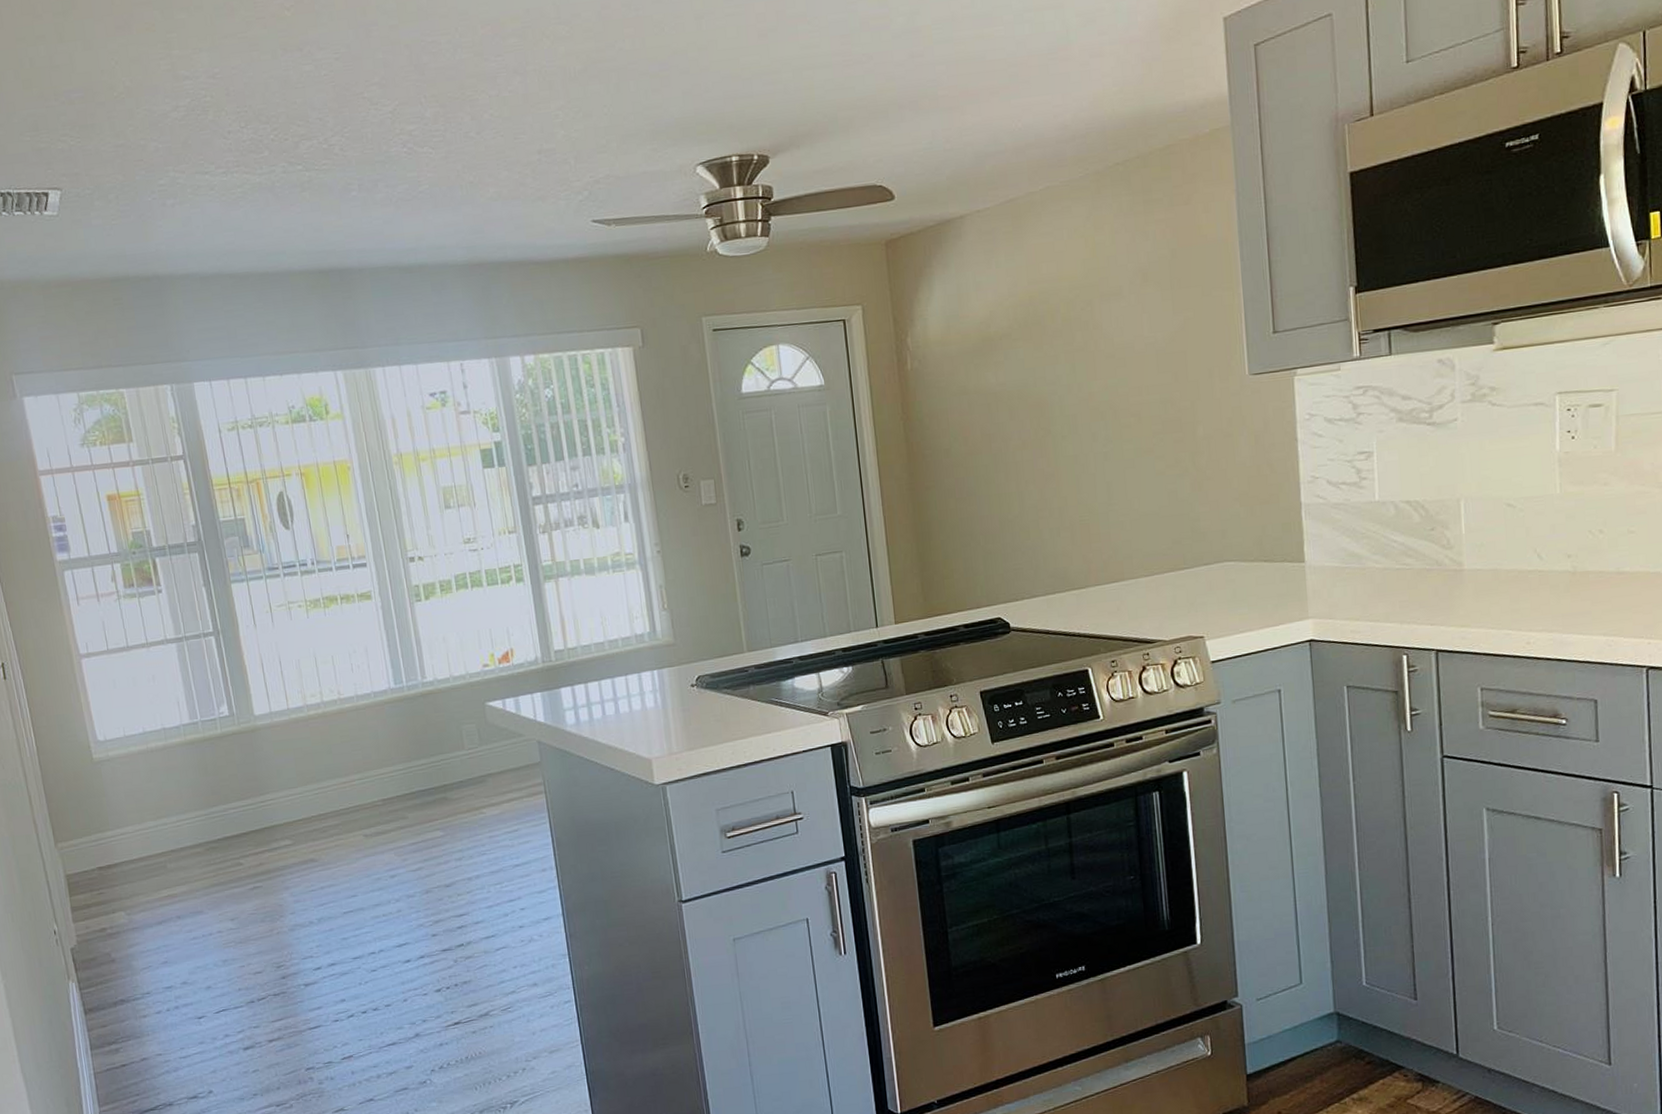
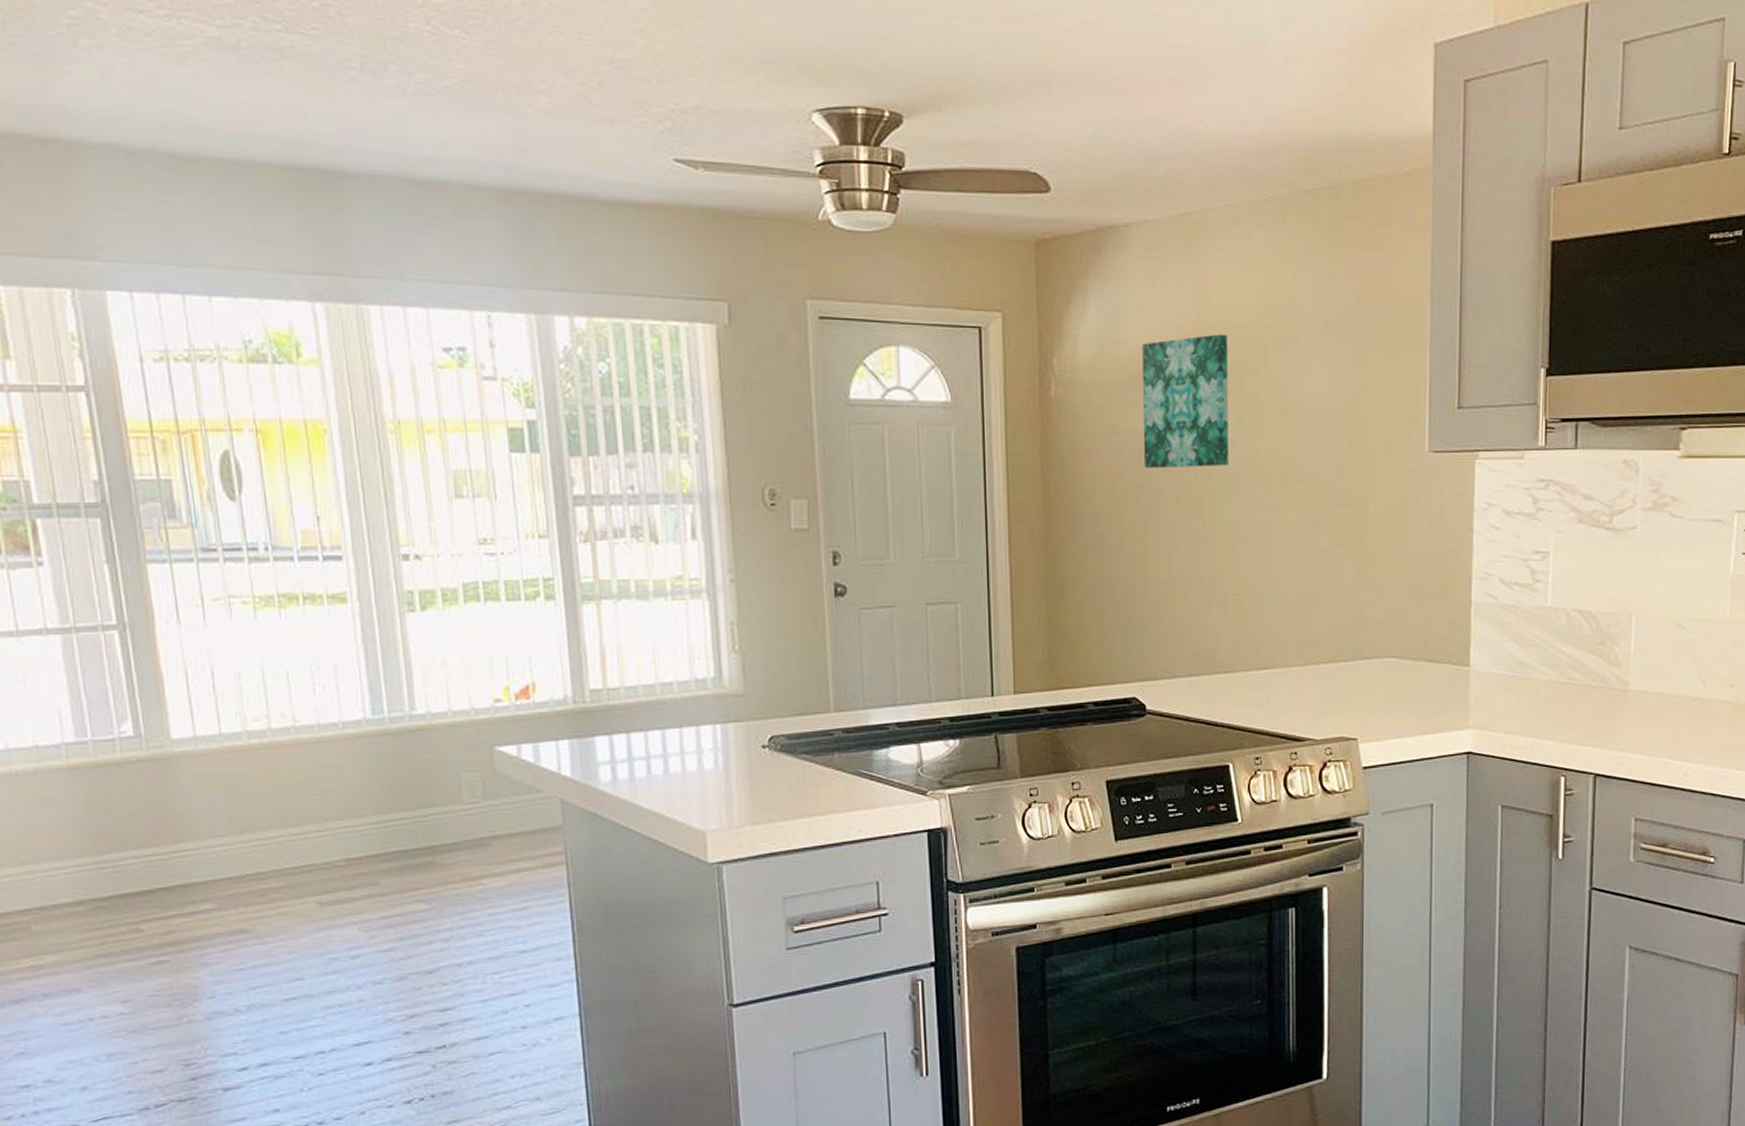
wall art: none [982,297,1067,420] -> present [1141,334,1229,469]

